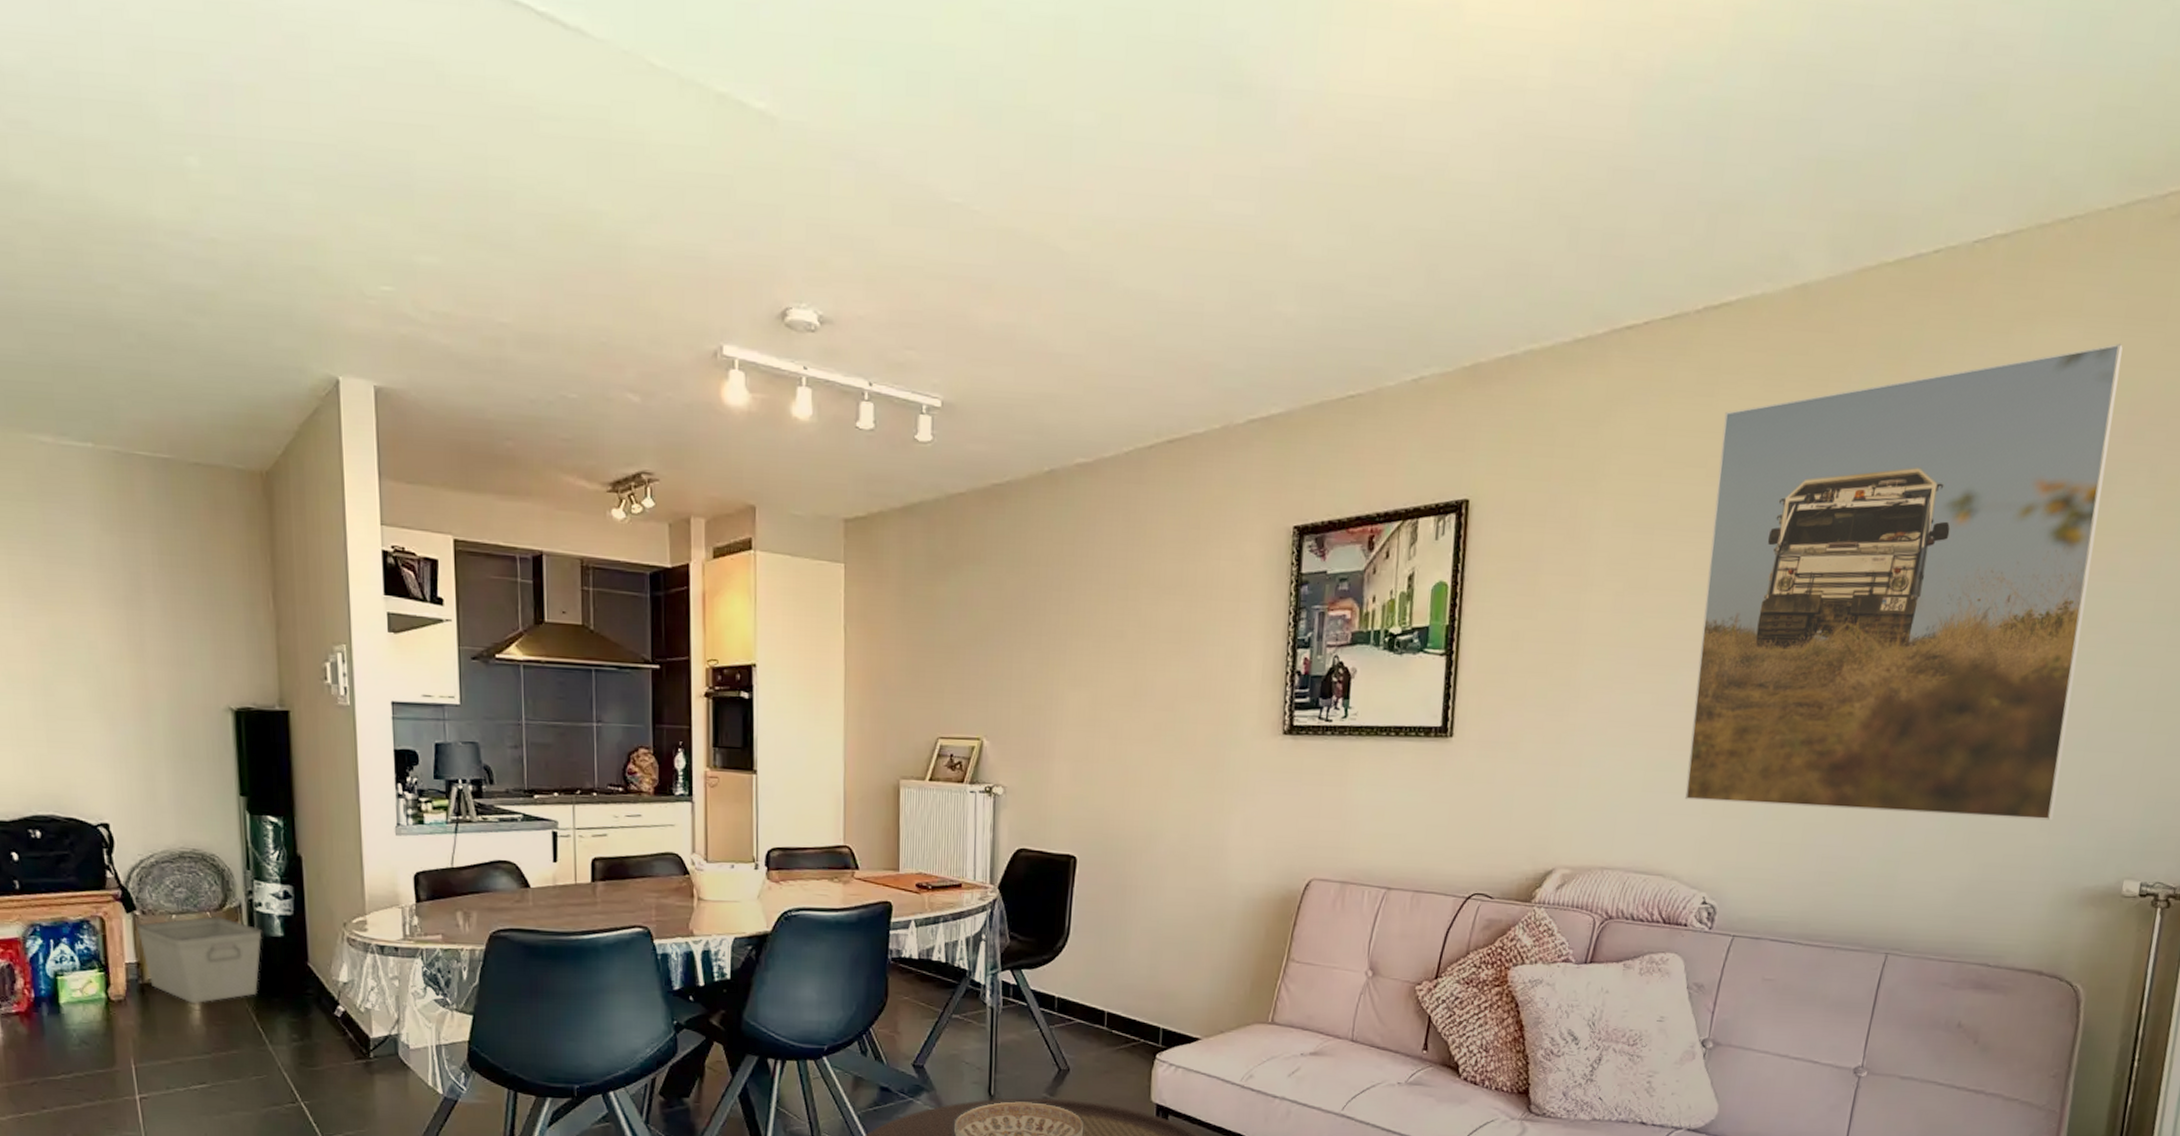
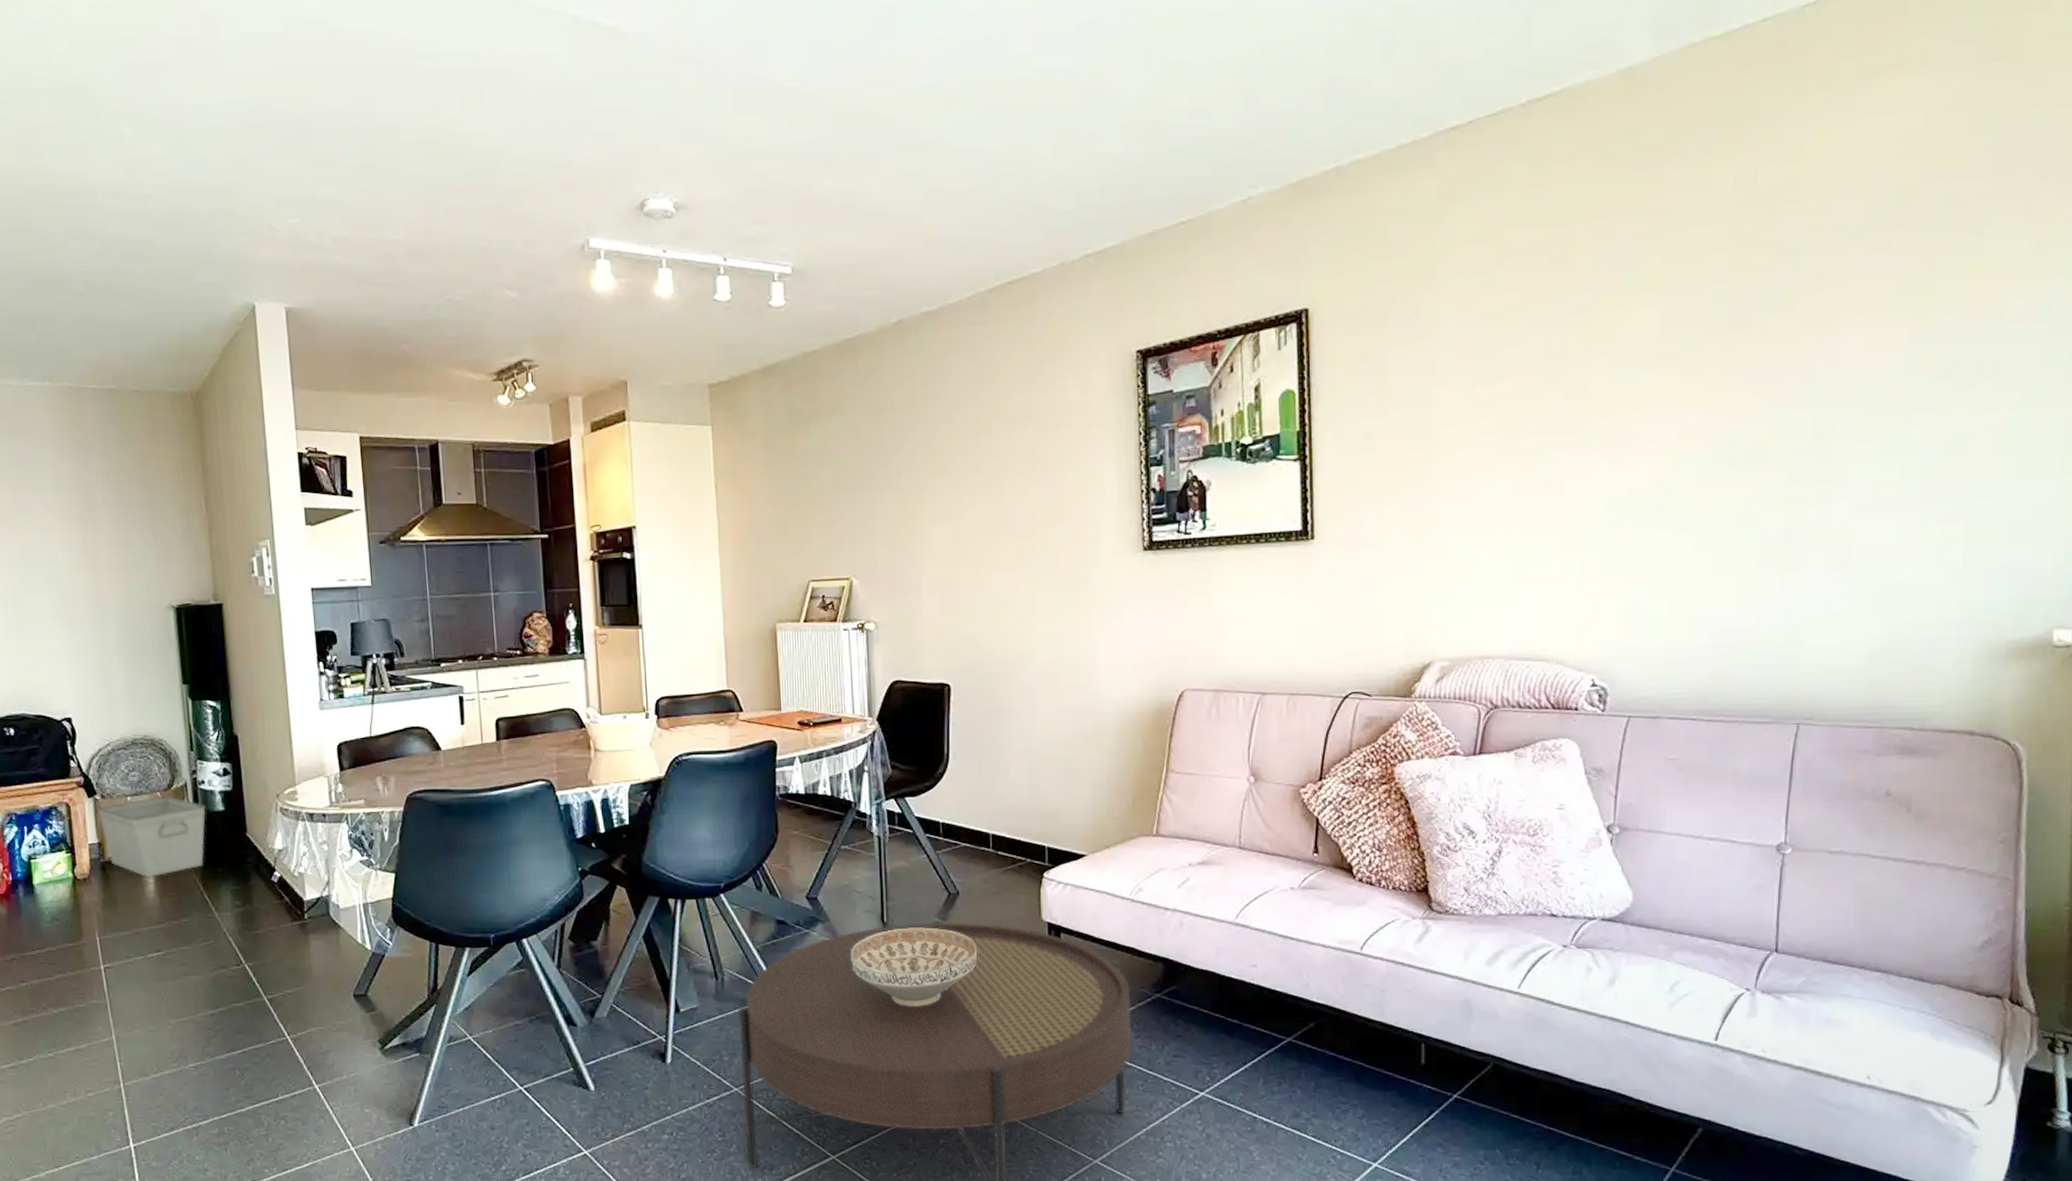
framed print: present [1685,343,2123,821] -> none [1560,86,1978,583]

